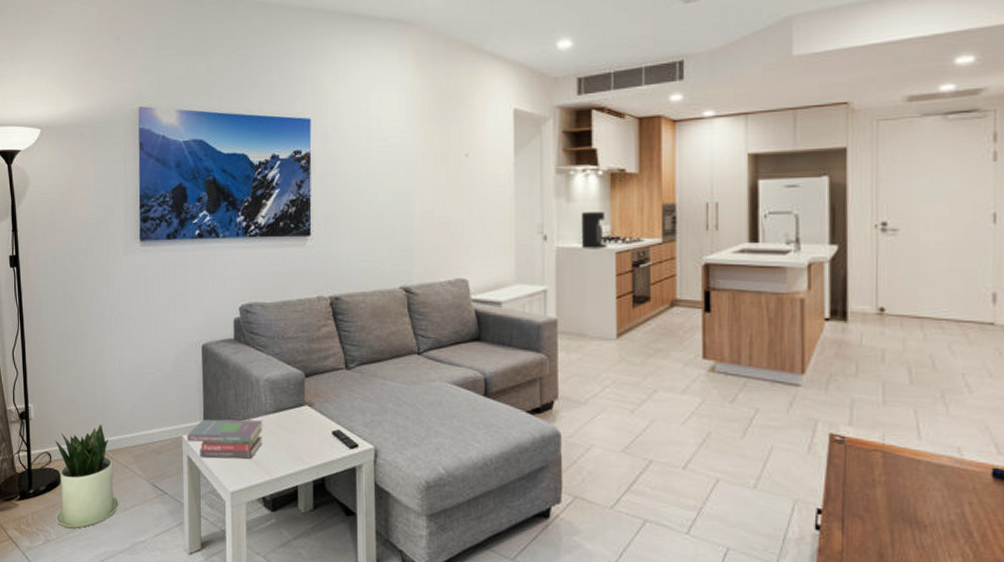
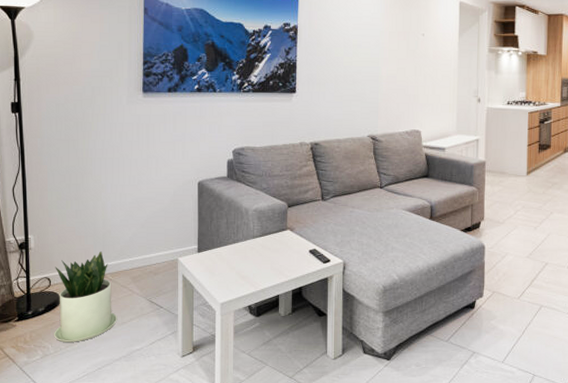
books: present [187,419,263,459] -> none [182,243,251,276]
coffee maker: present [581,212,607,249] -> none [504,82,523,110]

